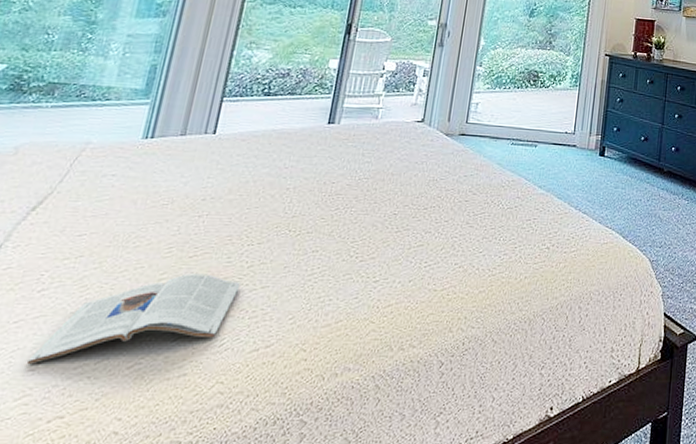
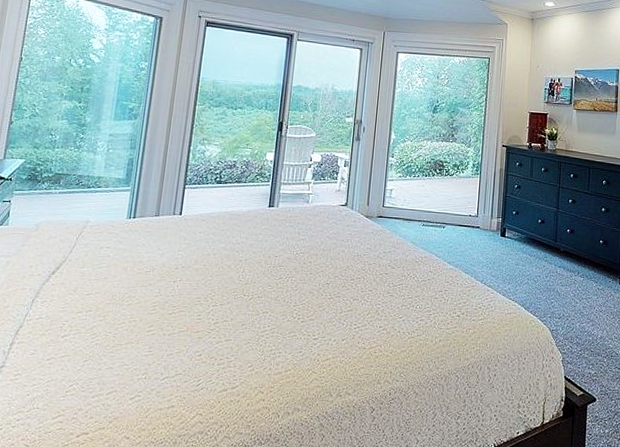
magazine: present [26,273,241,365] -> none [58,327,210,393]

